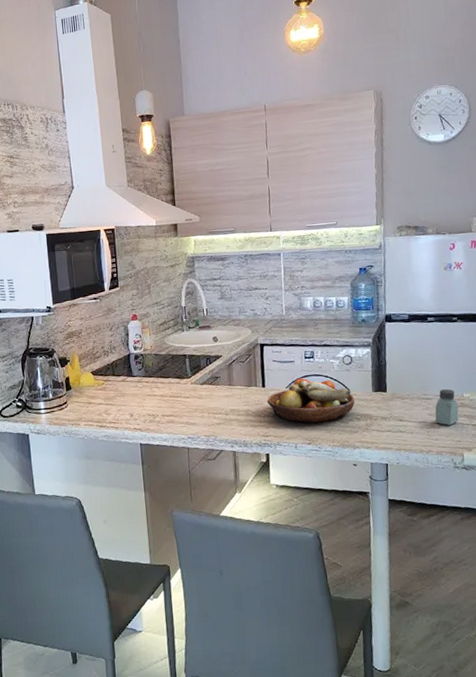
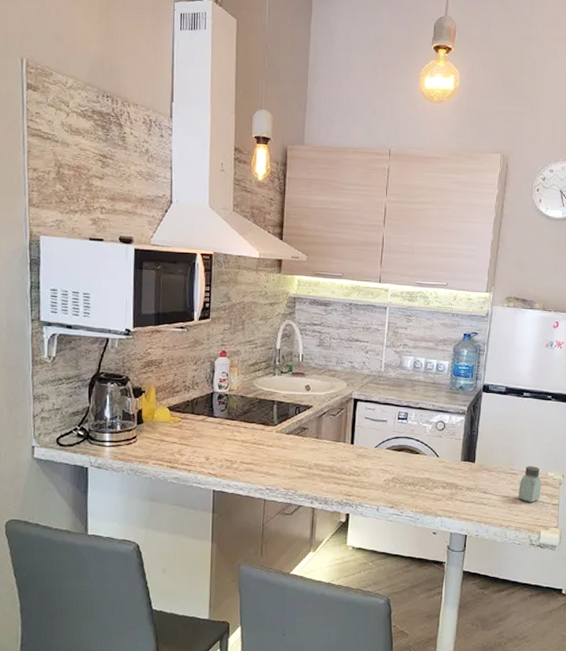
fruit bowl: present [266,378,355,423] -> none [353,439,443,486]

